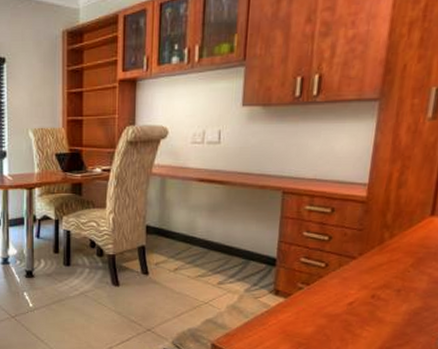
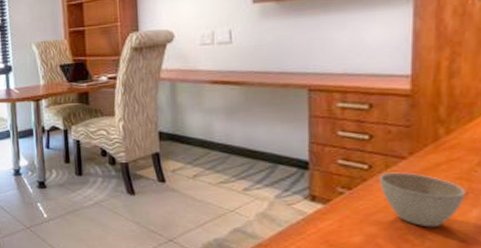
cup: none [332,270,400,320] -> present [379,172,466,228]

